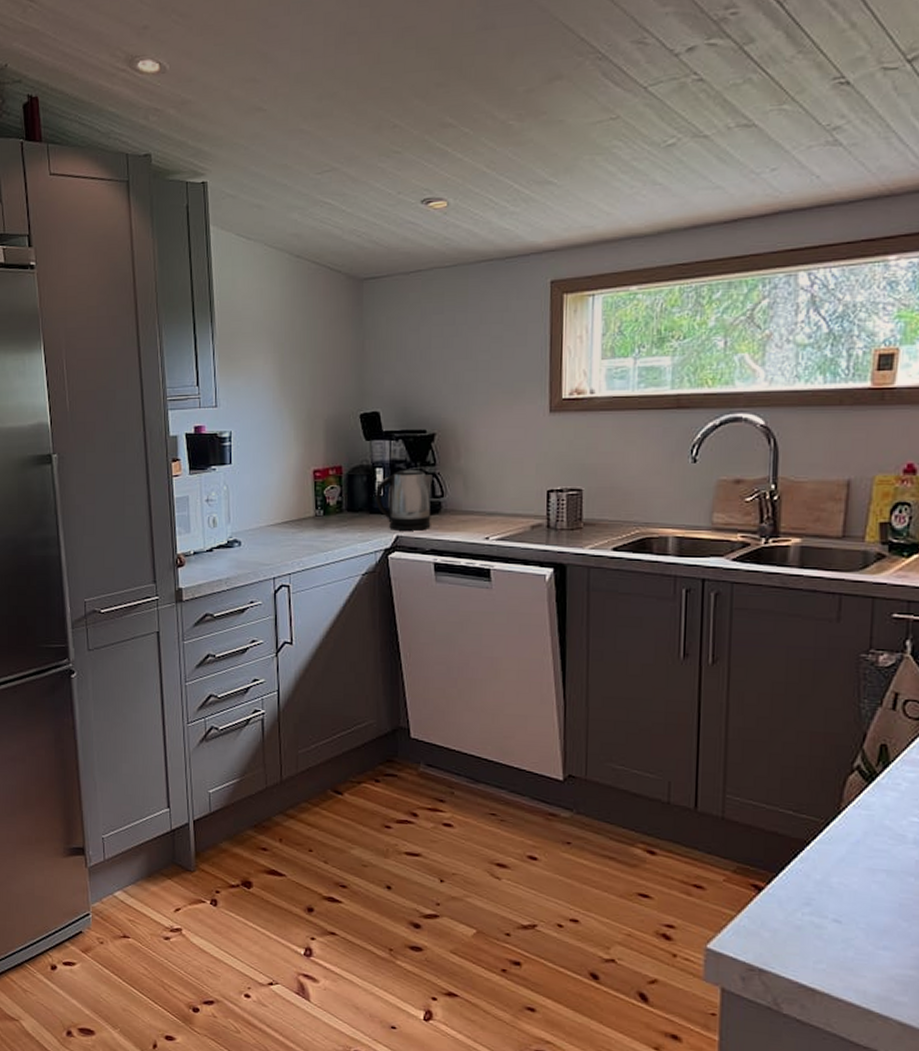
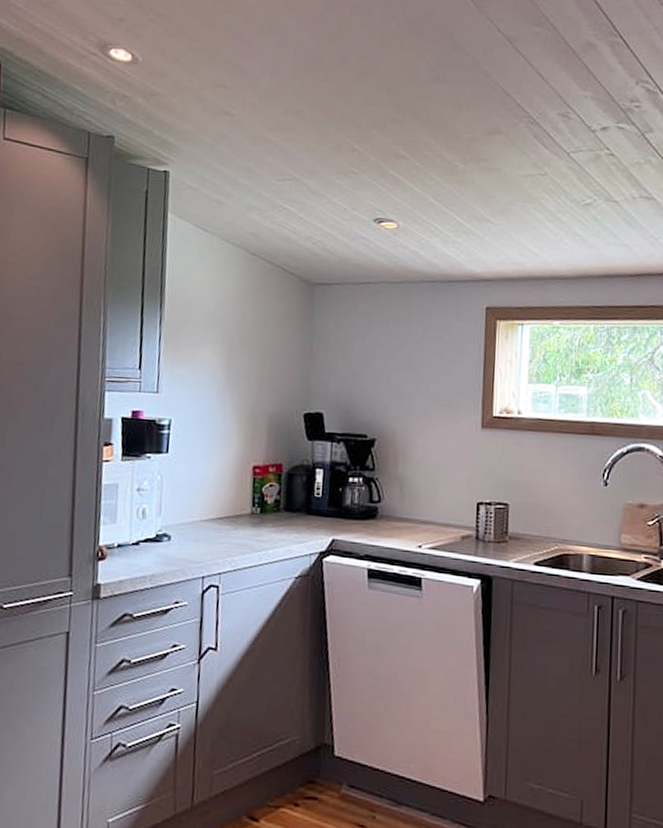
kettle: present [374,469,432,531] -> none [313,472,371,535]

